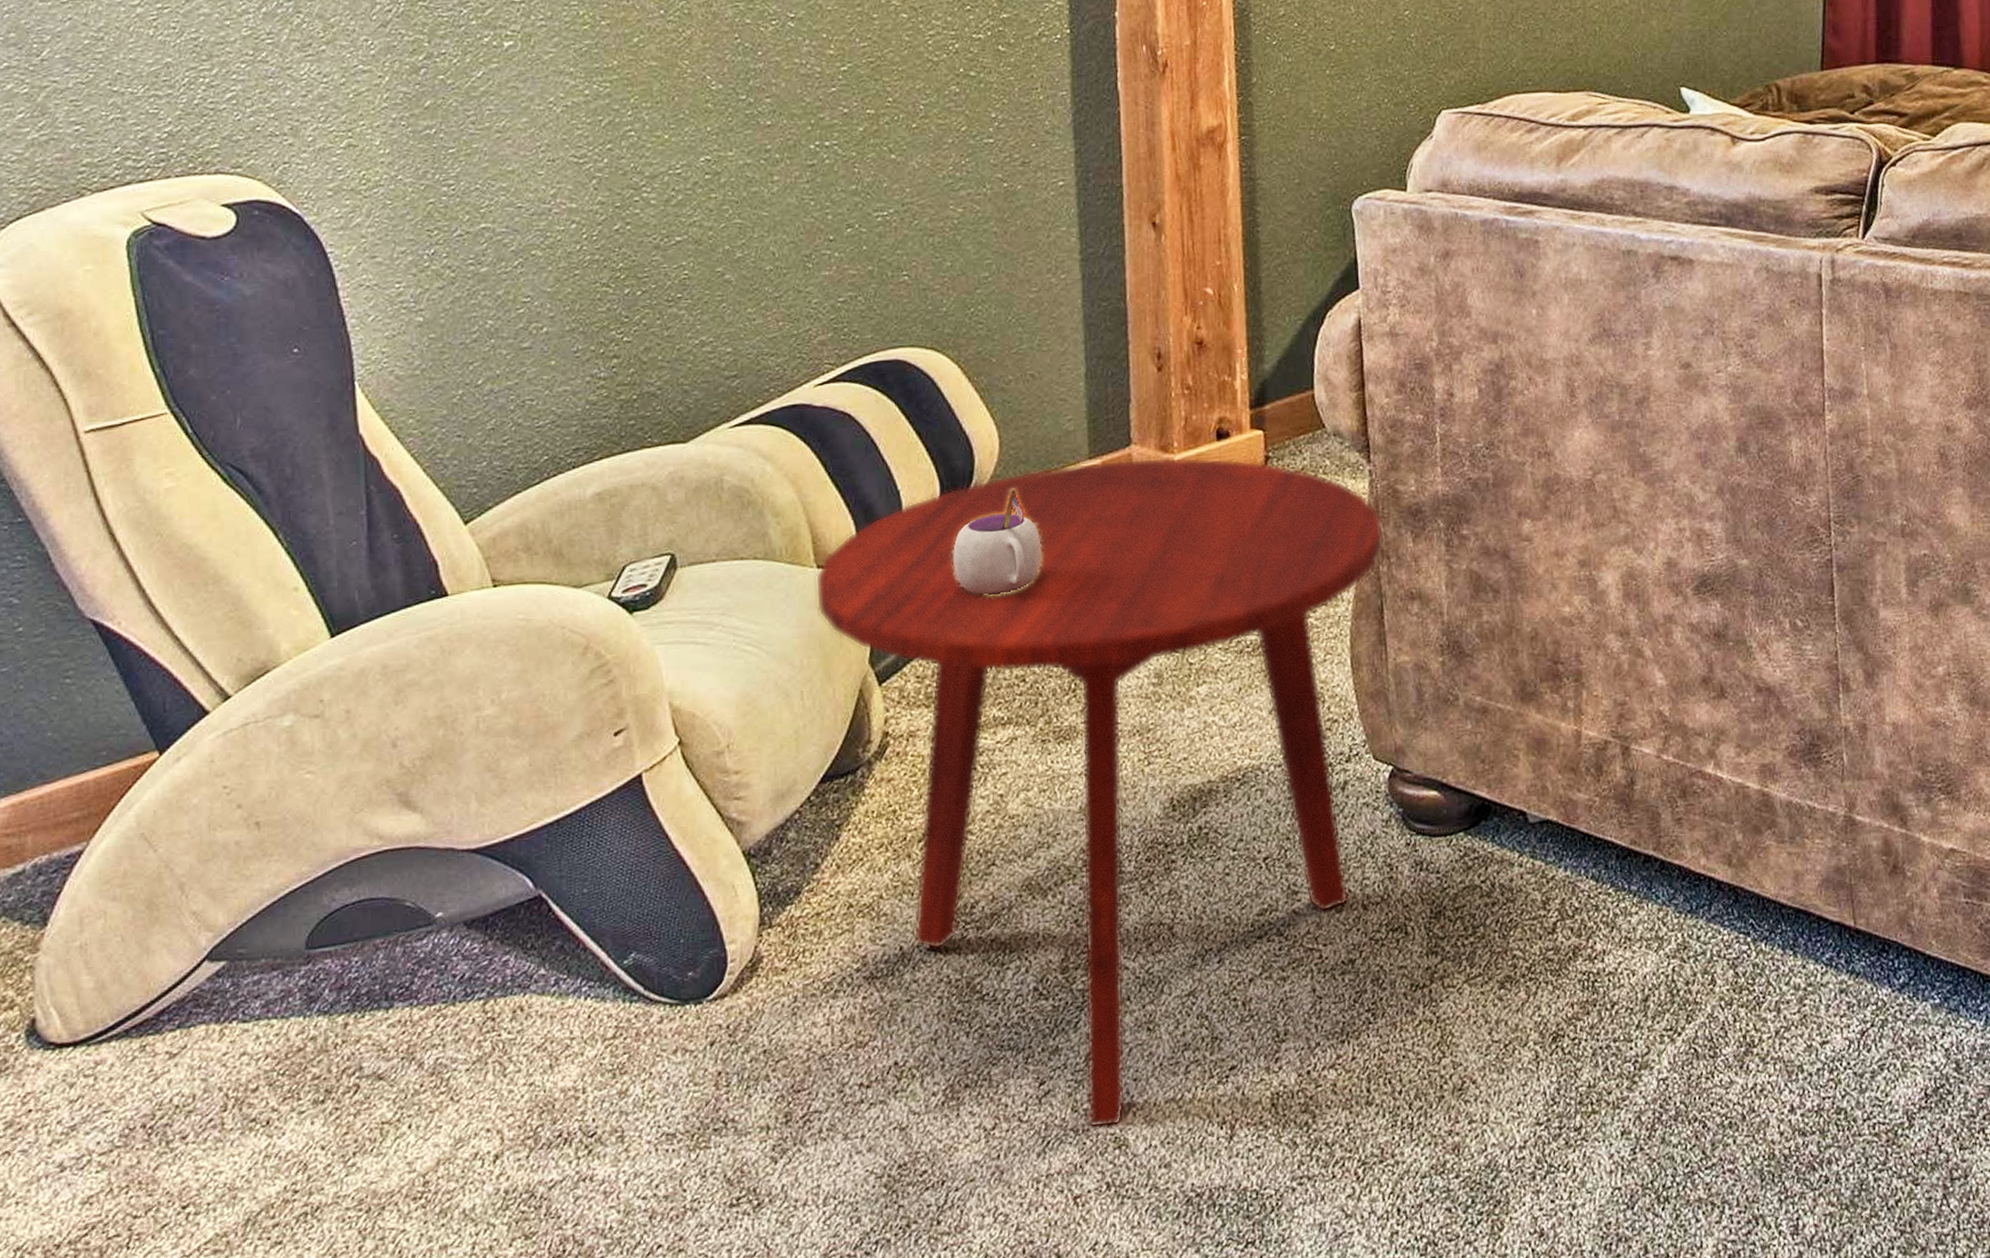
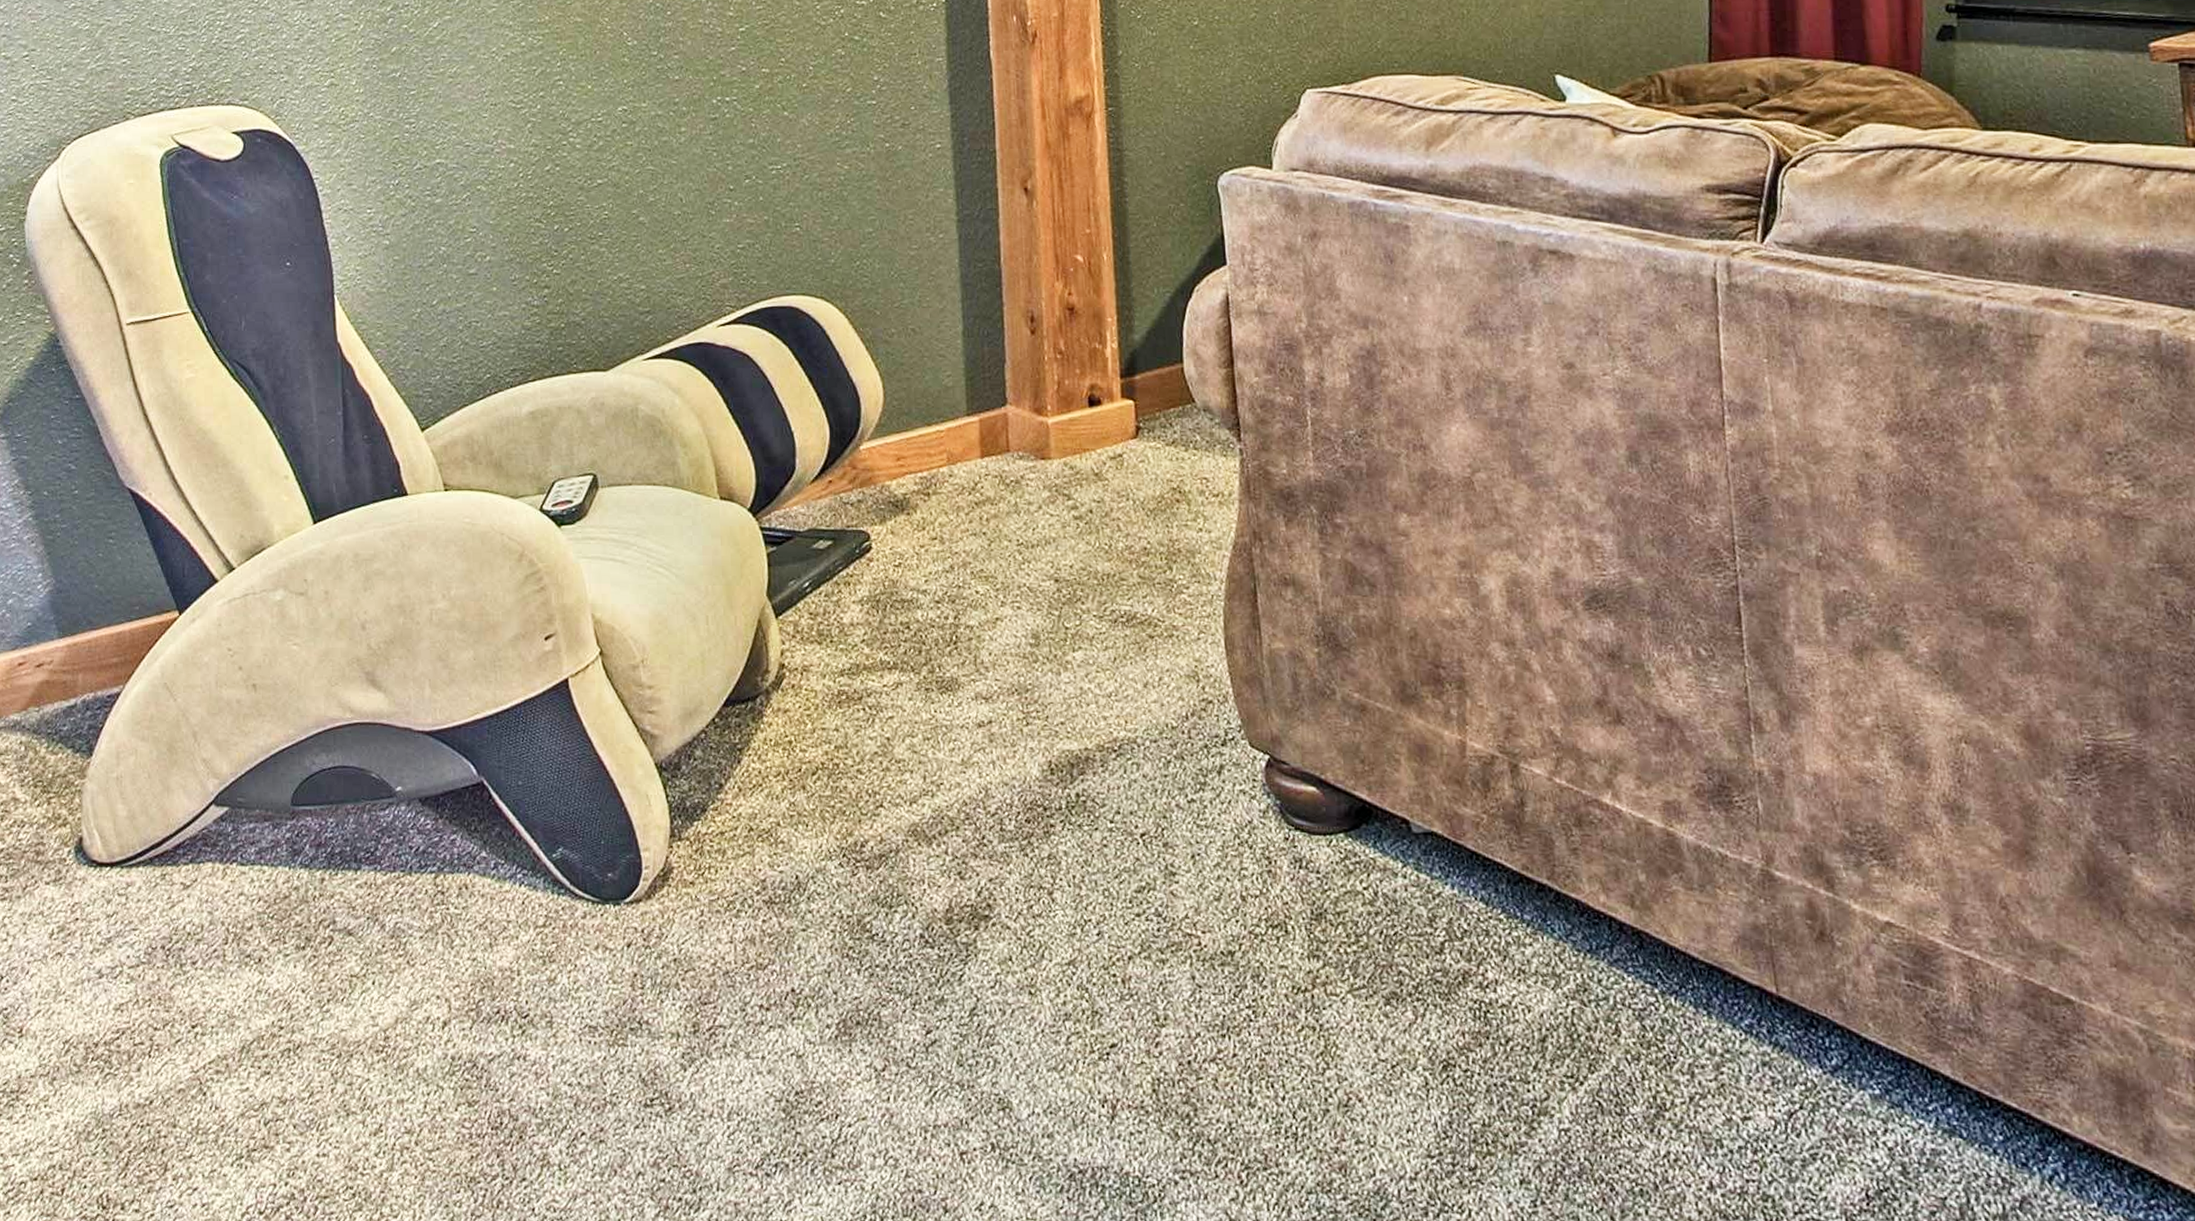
side table: present [815,457,1384,1129] -> none [718,419,1256,1087]
mug: present [953,490,1042,595] -> none [842,440,924,540]

